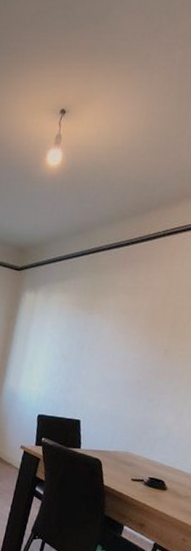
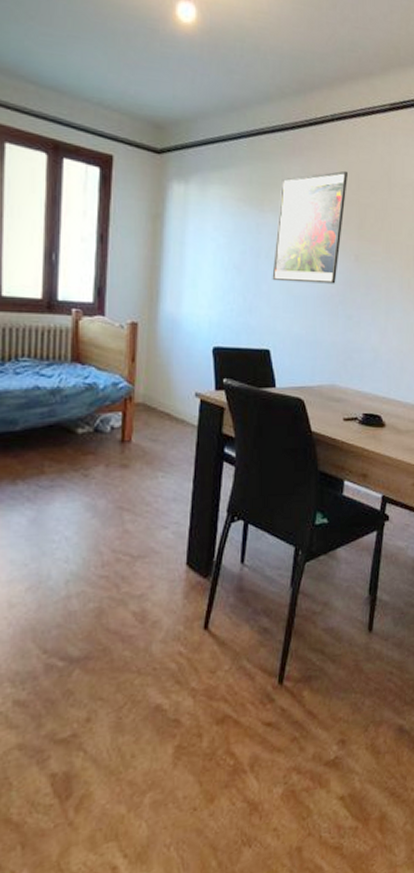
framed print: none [90,278,170,373] -> present [272,170,347,284]

